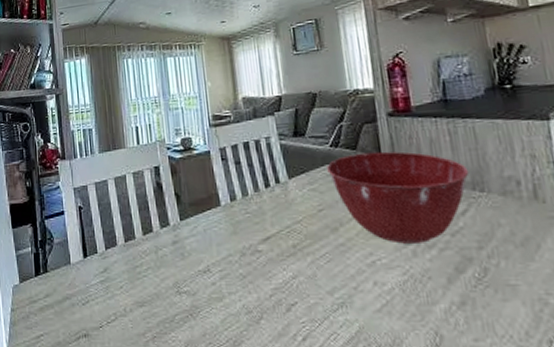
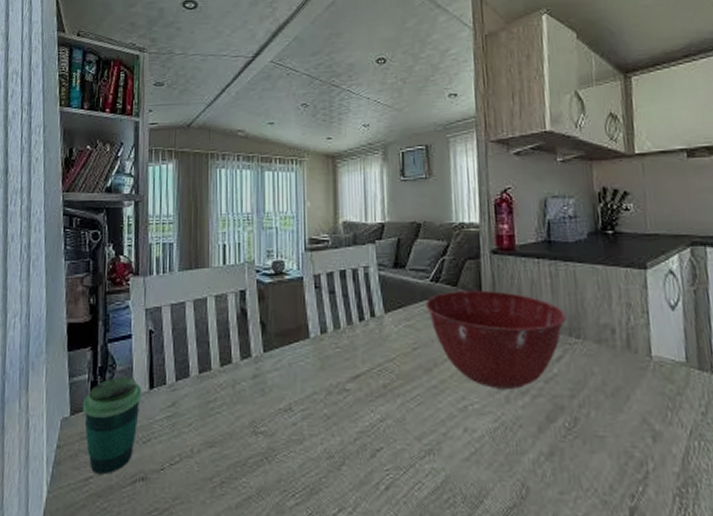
cup: none [28,247,79,332] -> present [82,376,143,474]

